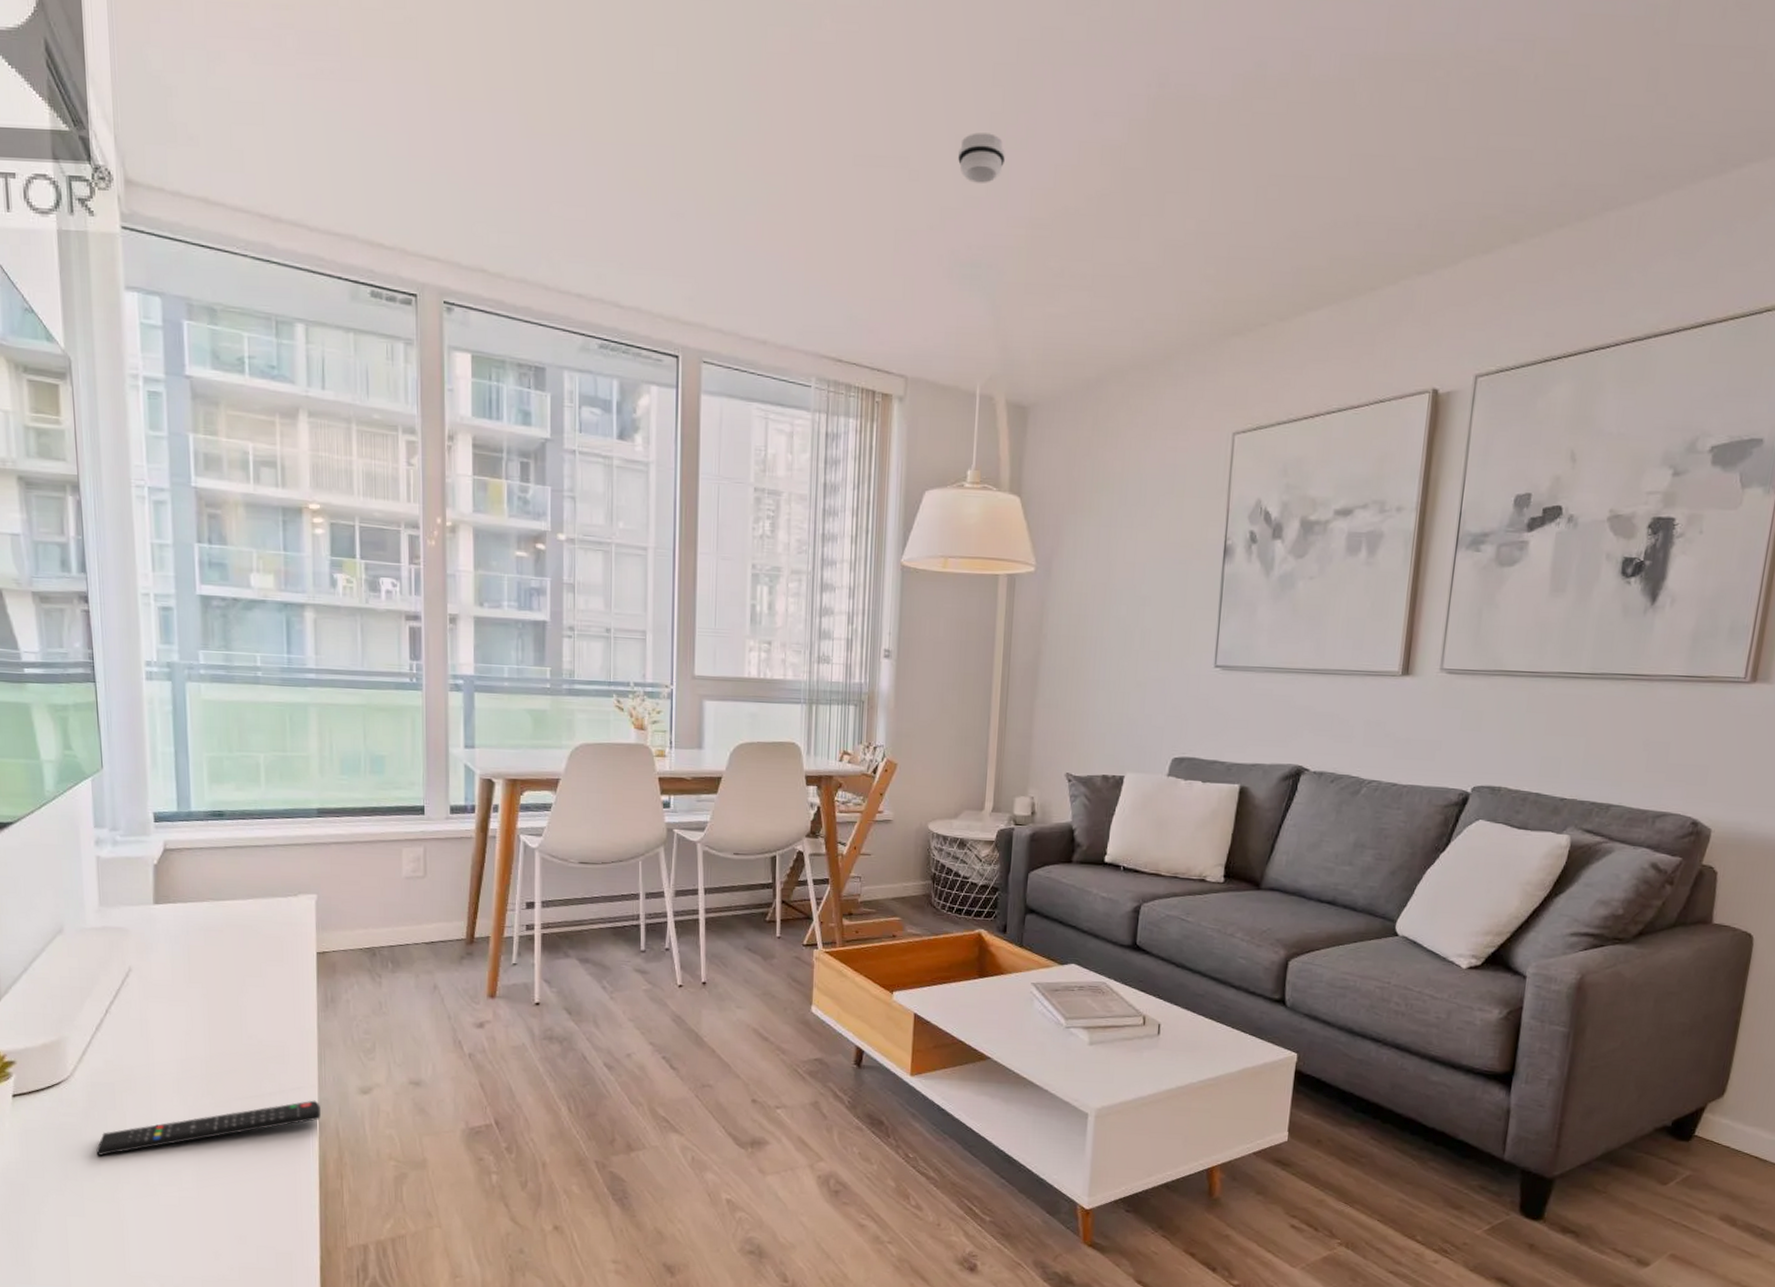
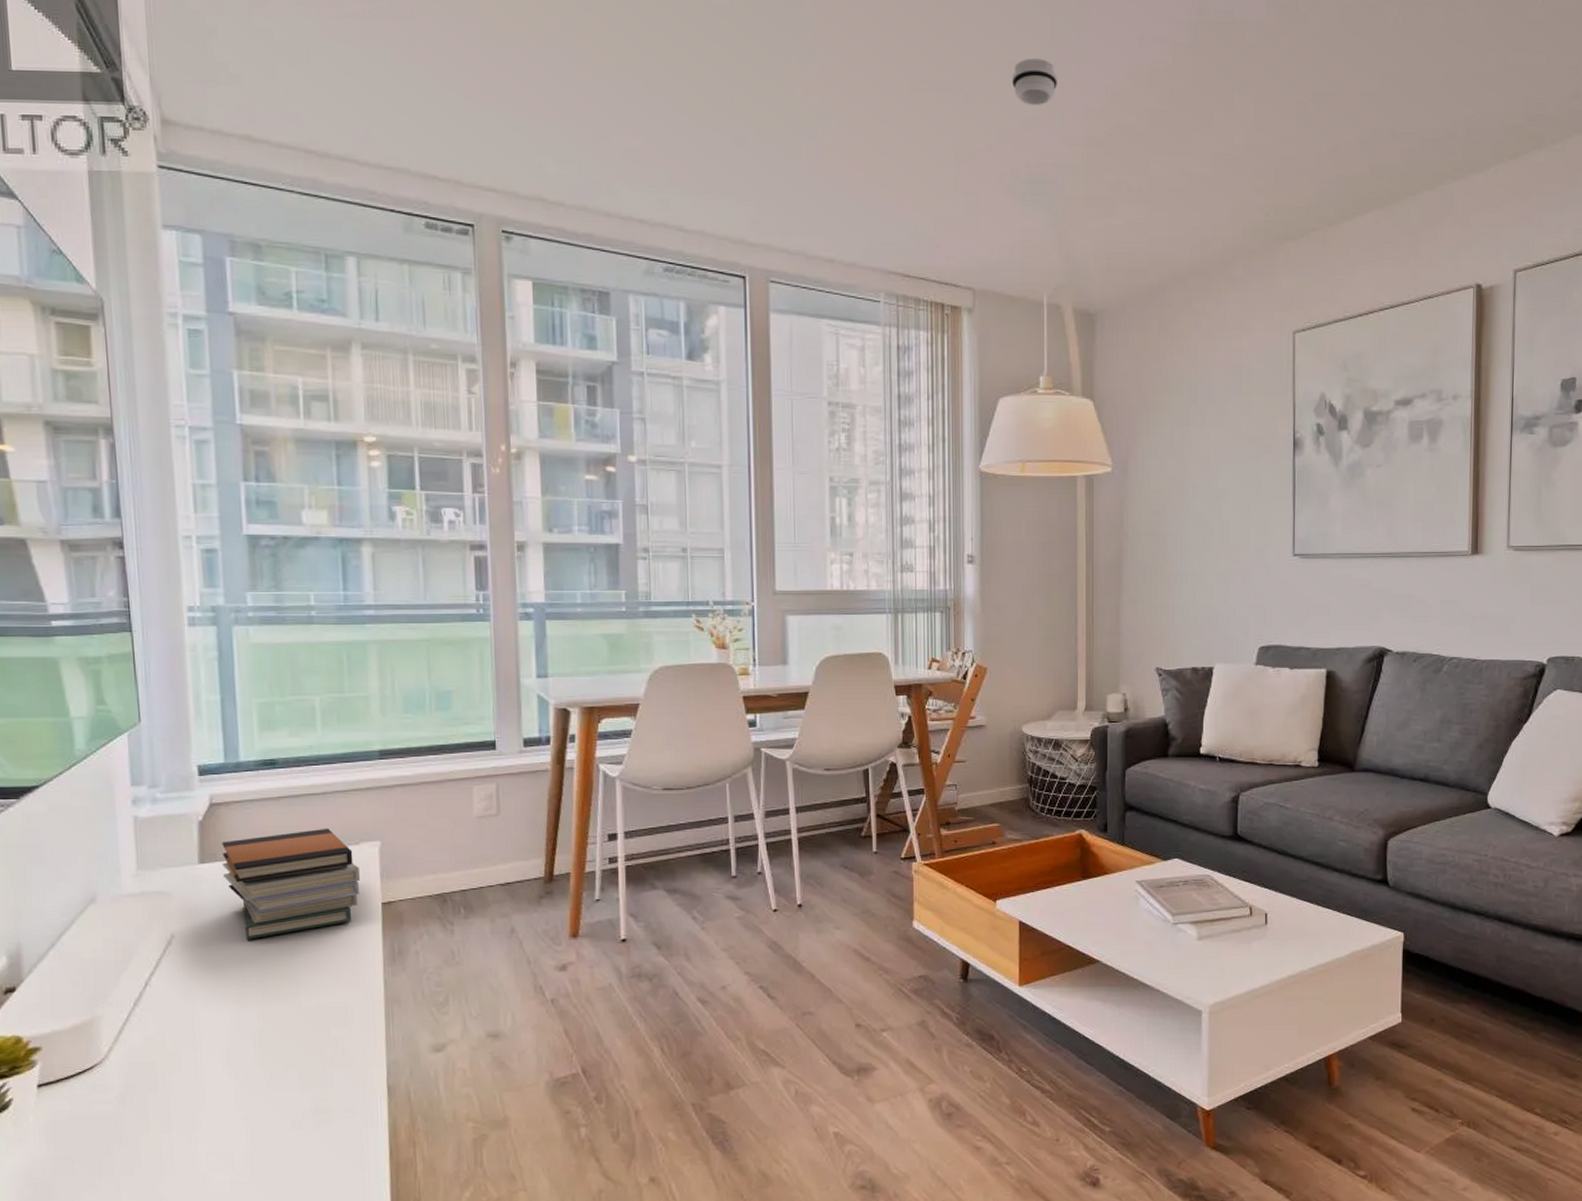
remote control: present [96,1100,321,1156] -> none [135,1063,390,1146]
book stack: none [174,878,297,978] -> present [222,828,360,940]

